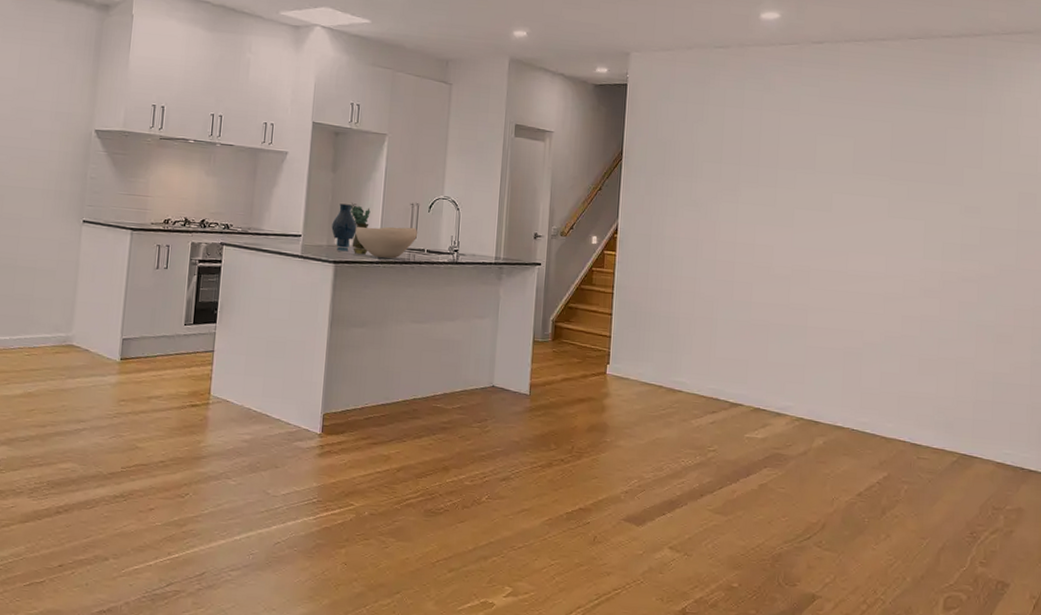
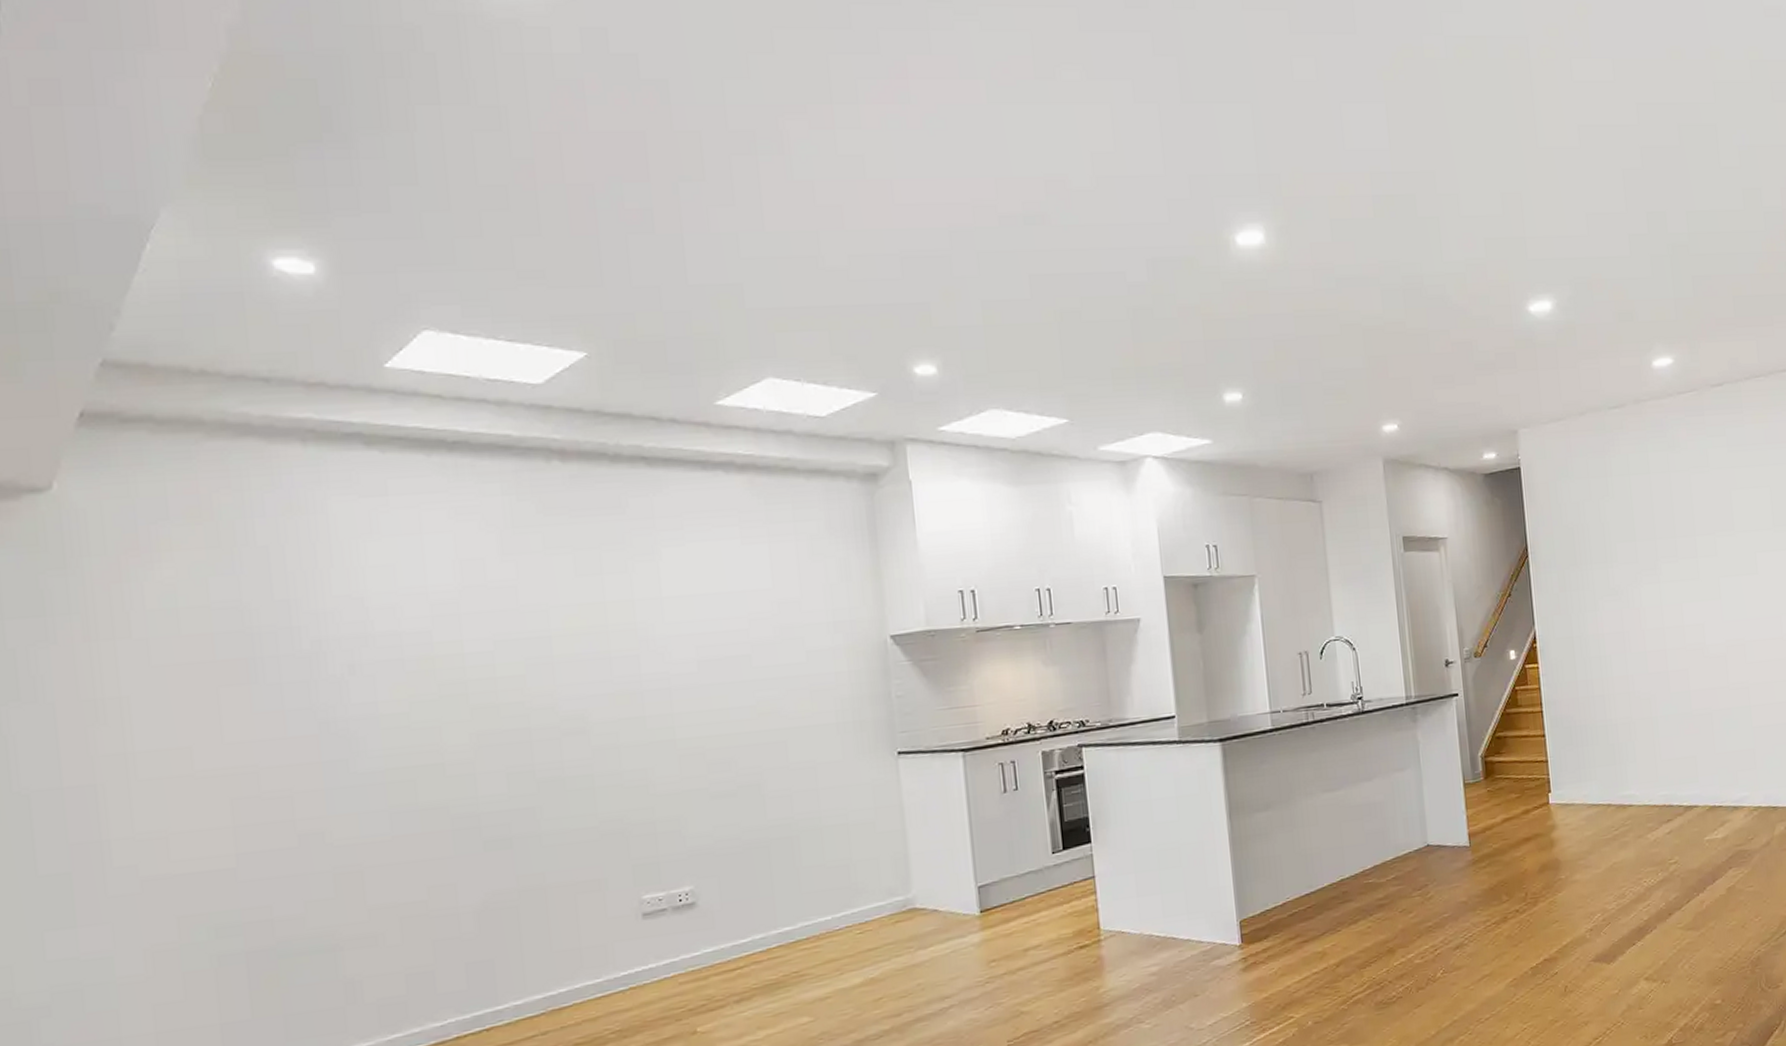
vase: present [331,203,357,252] -> none [1209,668,1240,726]
vase: present [350,202,371,255] -> none [1227,664,1258,726]
bowl: present [355,226,417,259] -> none [1238,680,1312,725]

